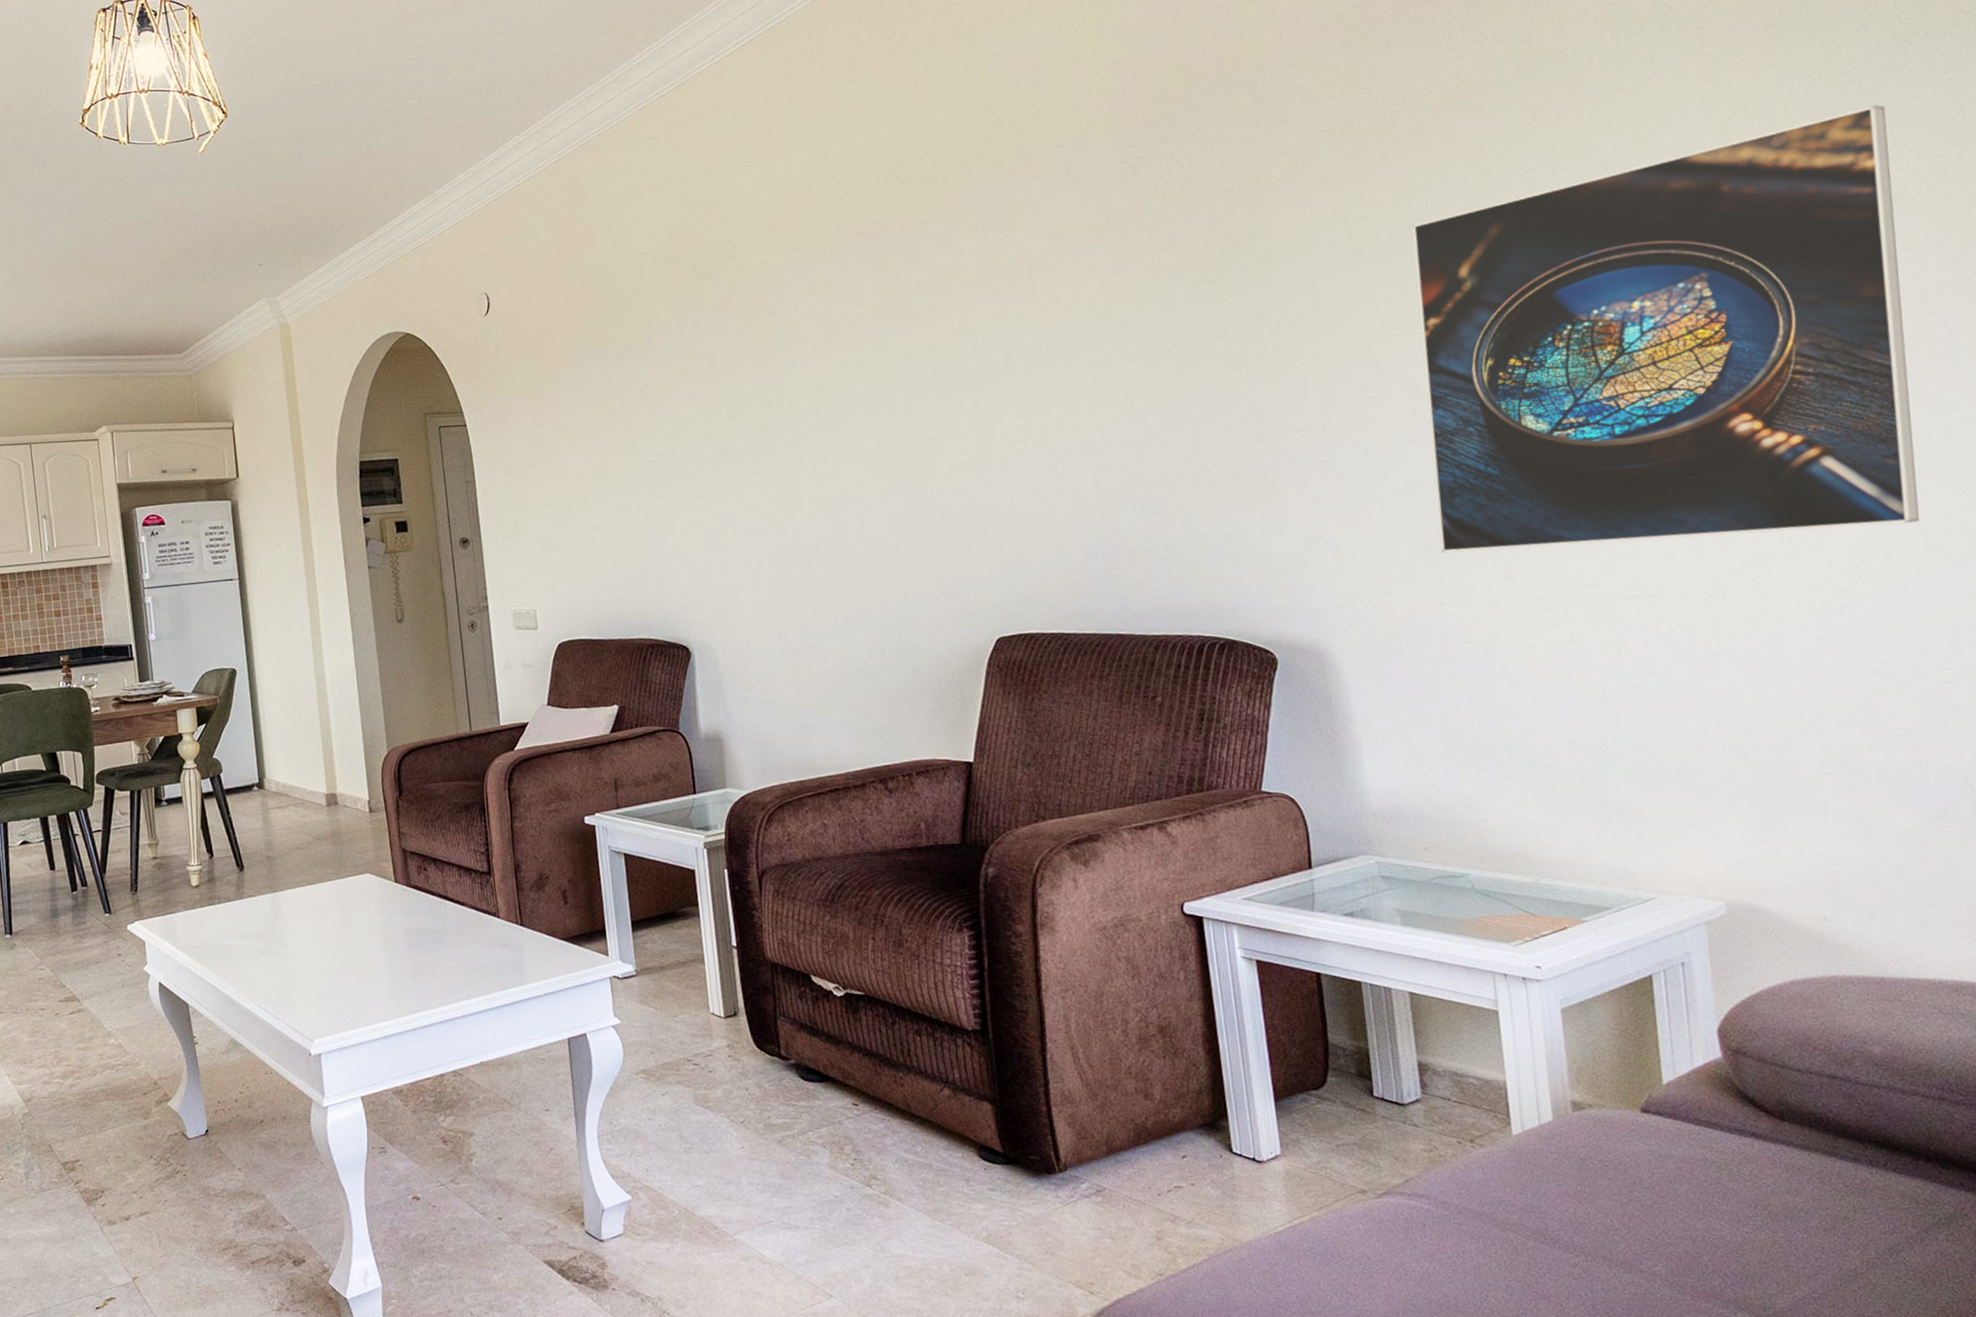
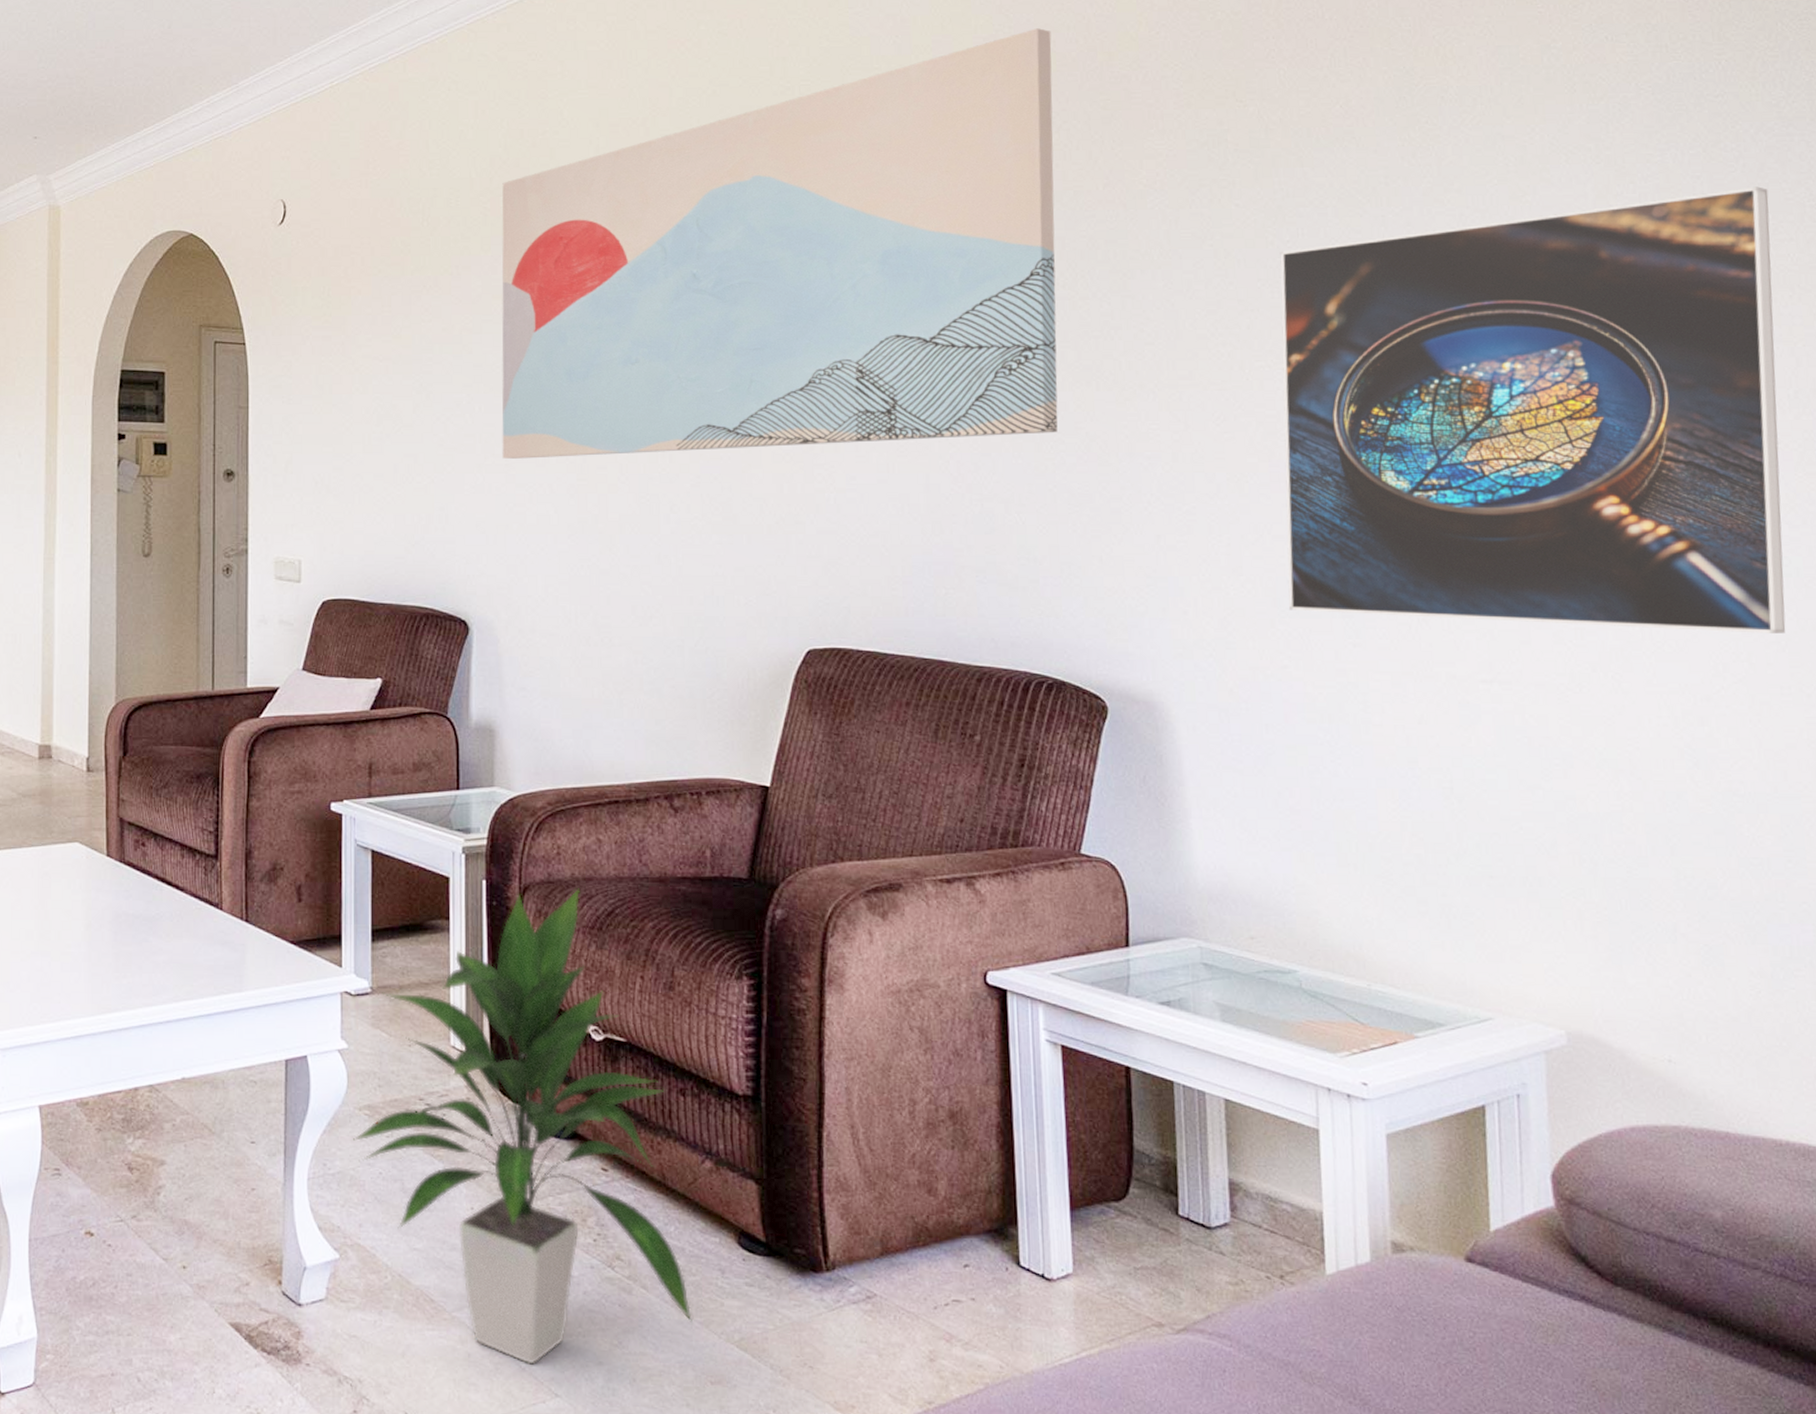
indoor plant: none [633,868,945,1273] -> present [353,888,692,1365]
wall art: none [681,45,1213,500] -> present [502,28,1058,459]

